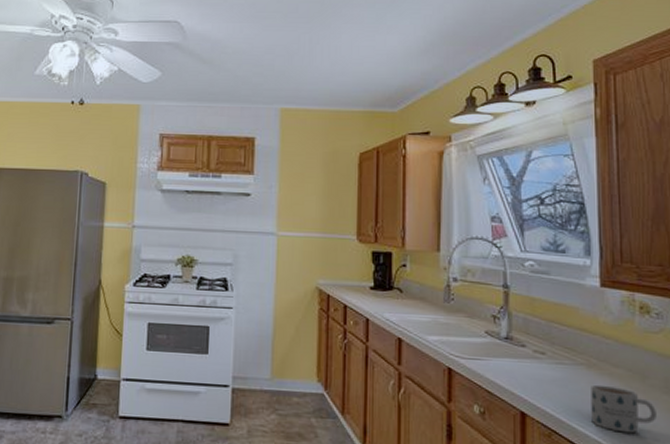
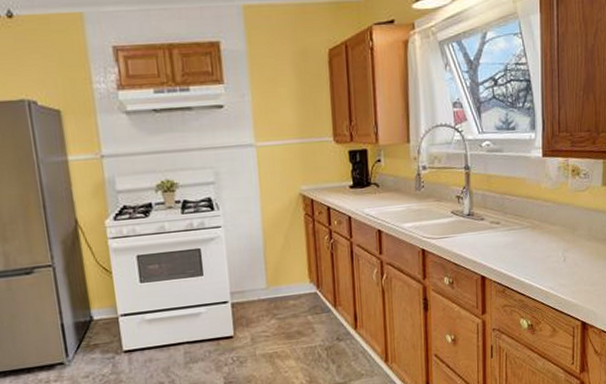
mug: present [591,384,656,434] -> none [534,241,582,278]

